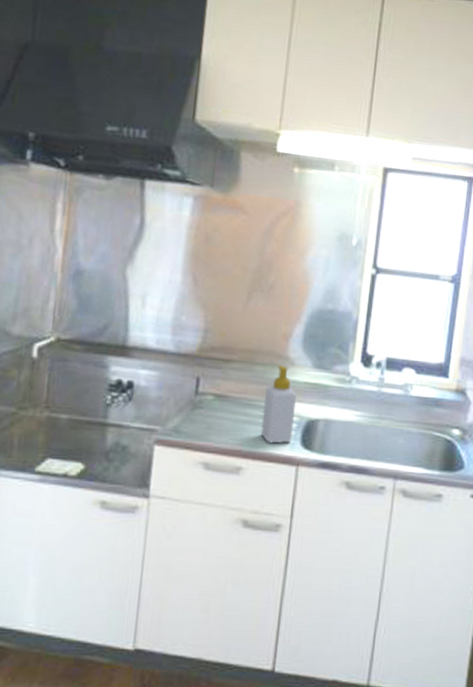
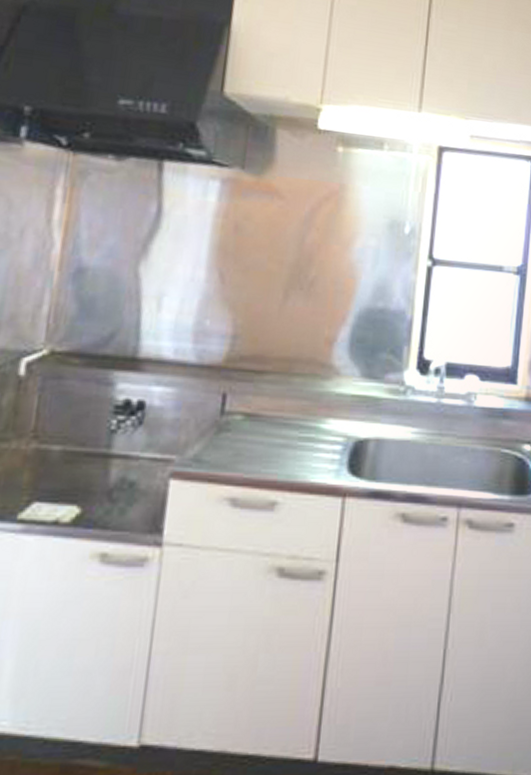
soap bottle: present [260,365,297,444] -> none [299,375,342,471]

